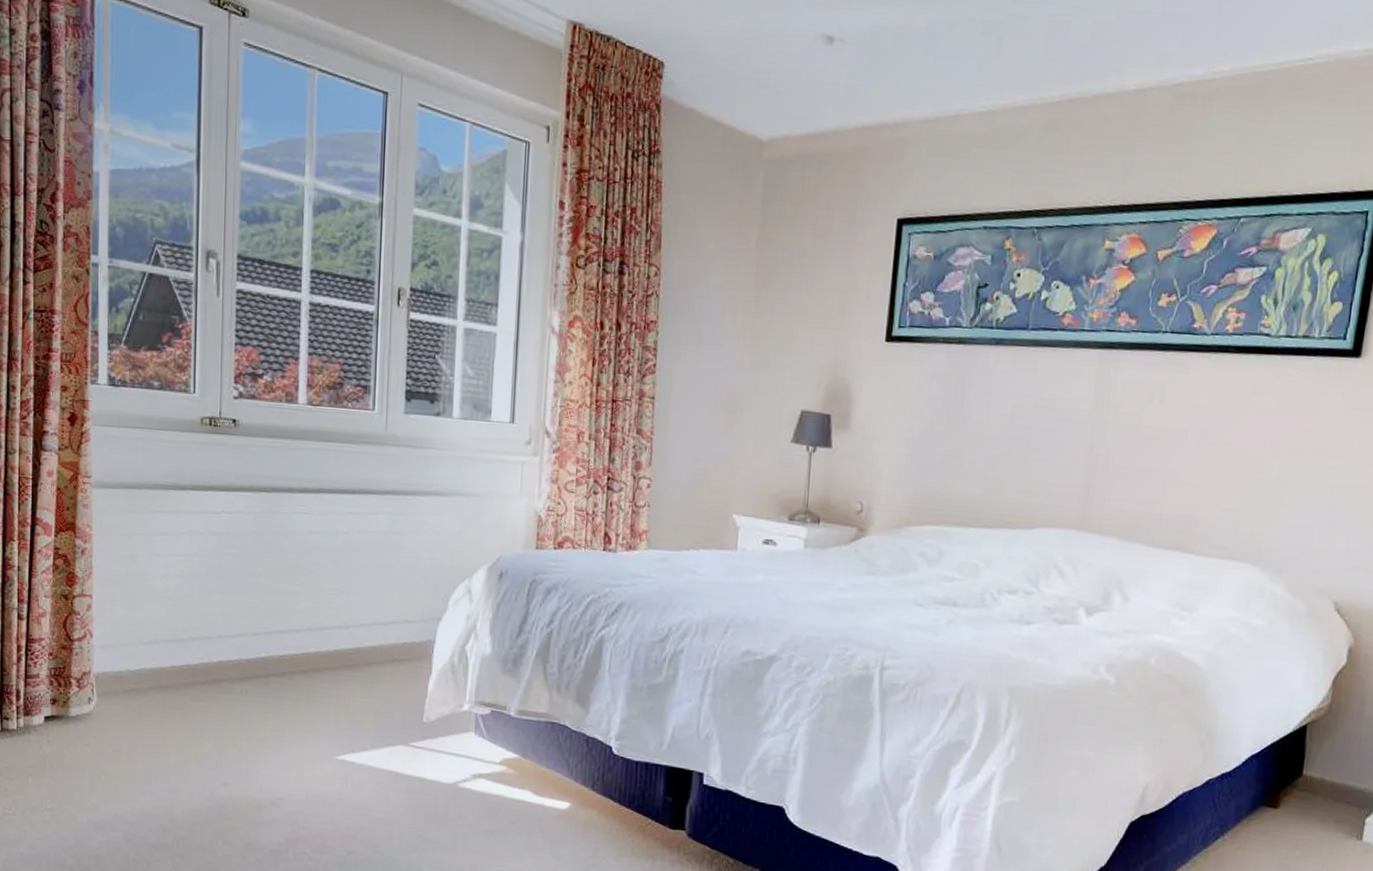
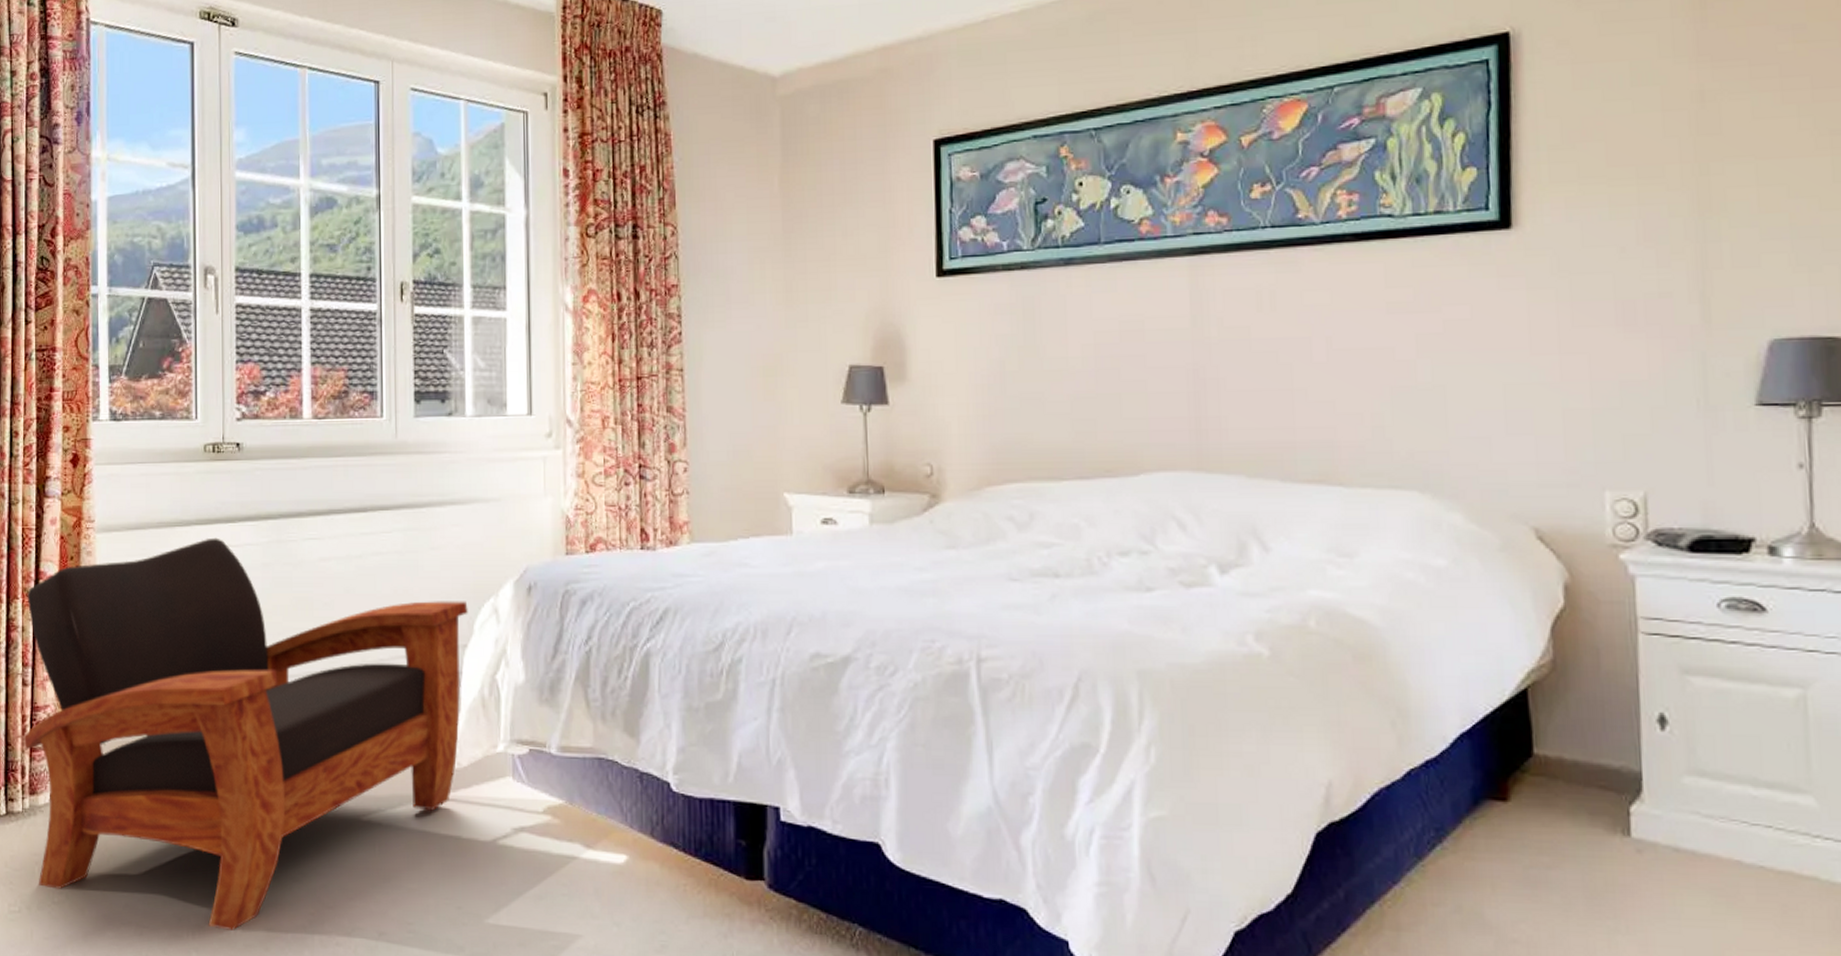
armchair: none [18,503,444,842] -> present [23,537,468,930]

